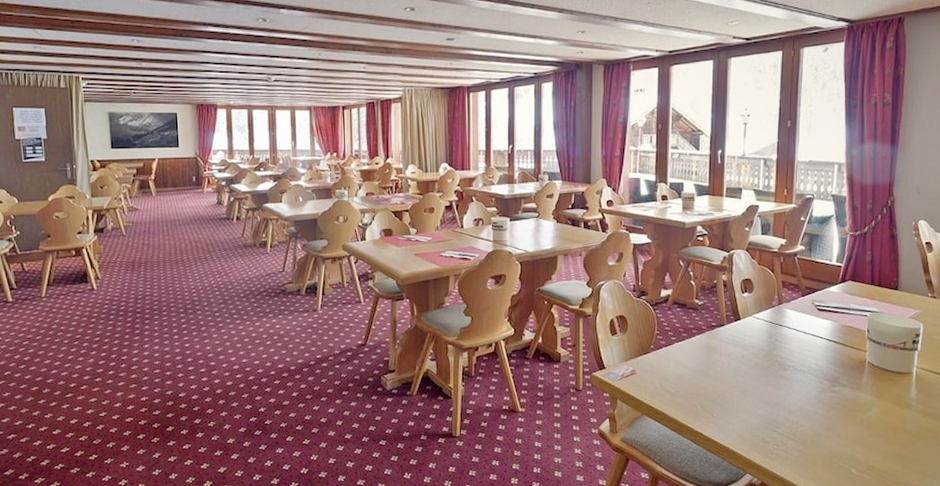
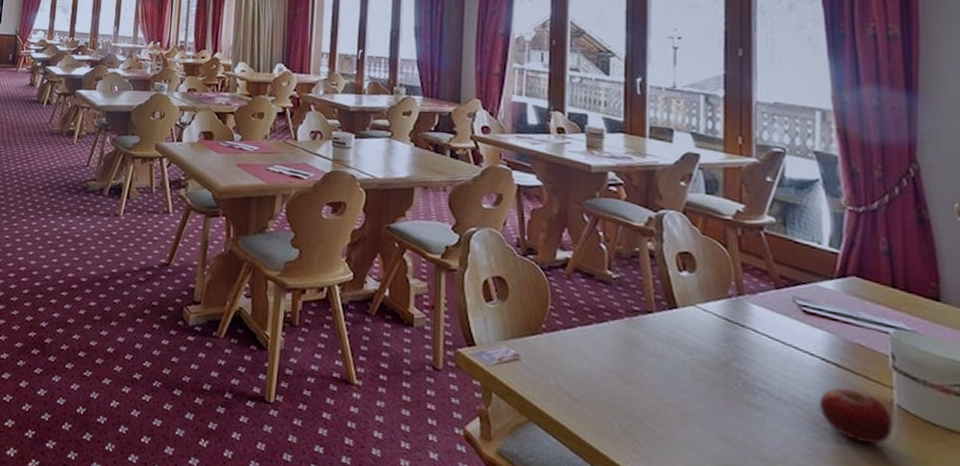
fruit: none [823,355,865,389] -> present [818,387,895,444]

